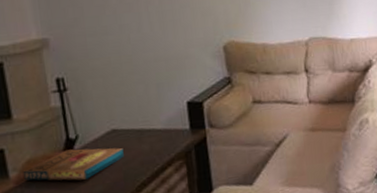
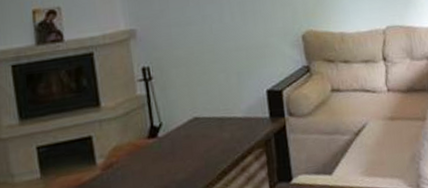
pizza box: present [22,148,124,181] -> none [109,135,206,168]

